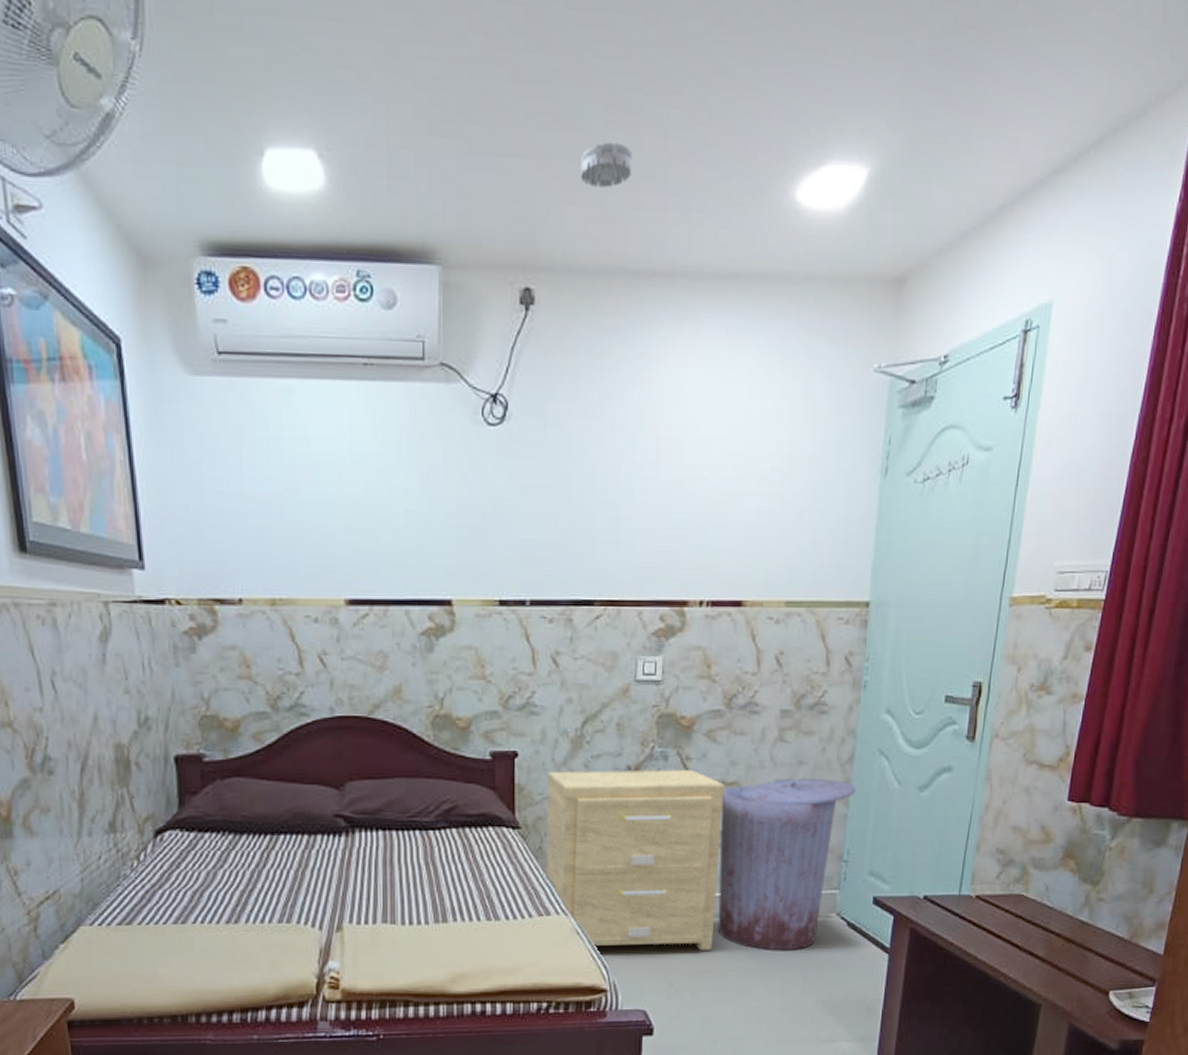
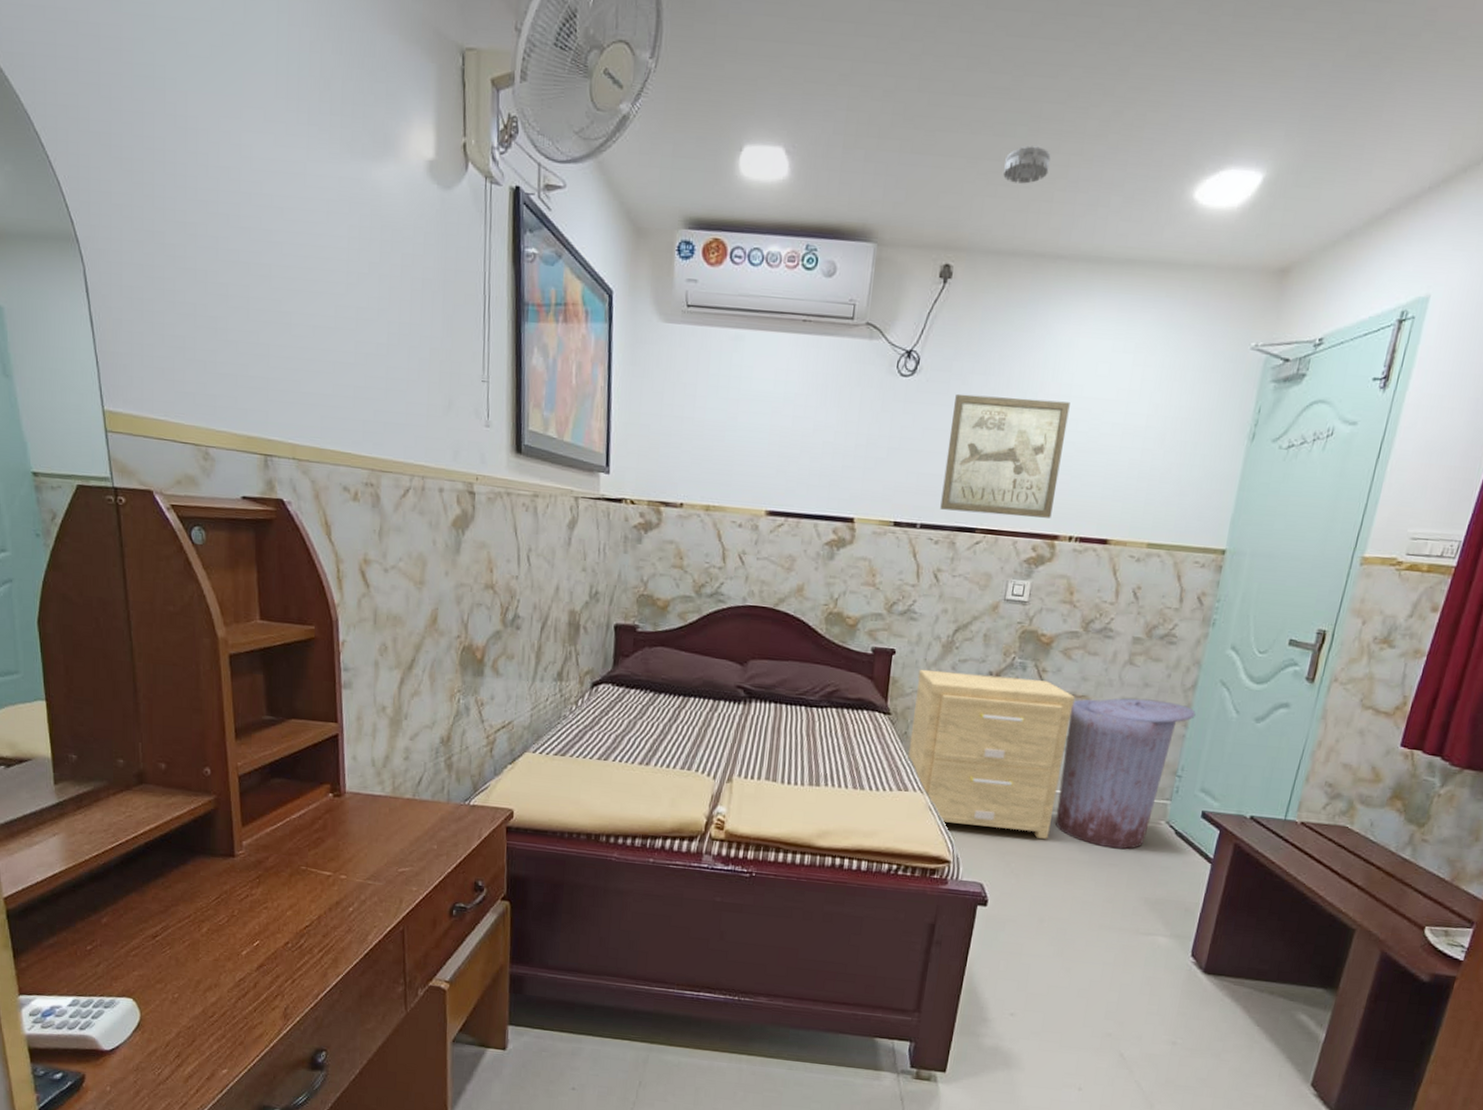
wall art: none [551,442,685,583] -> present [940,393,1070,518]

